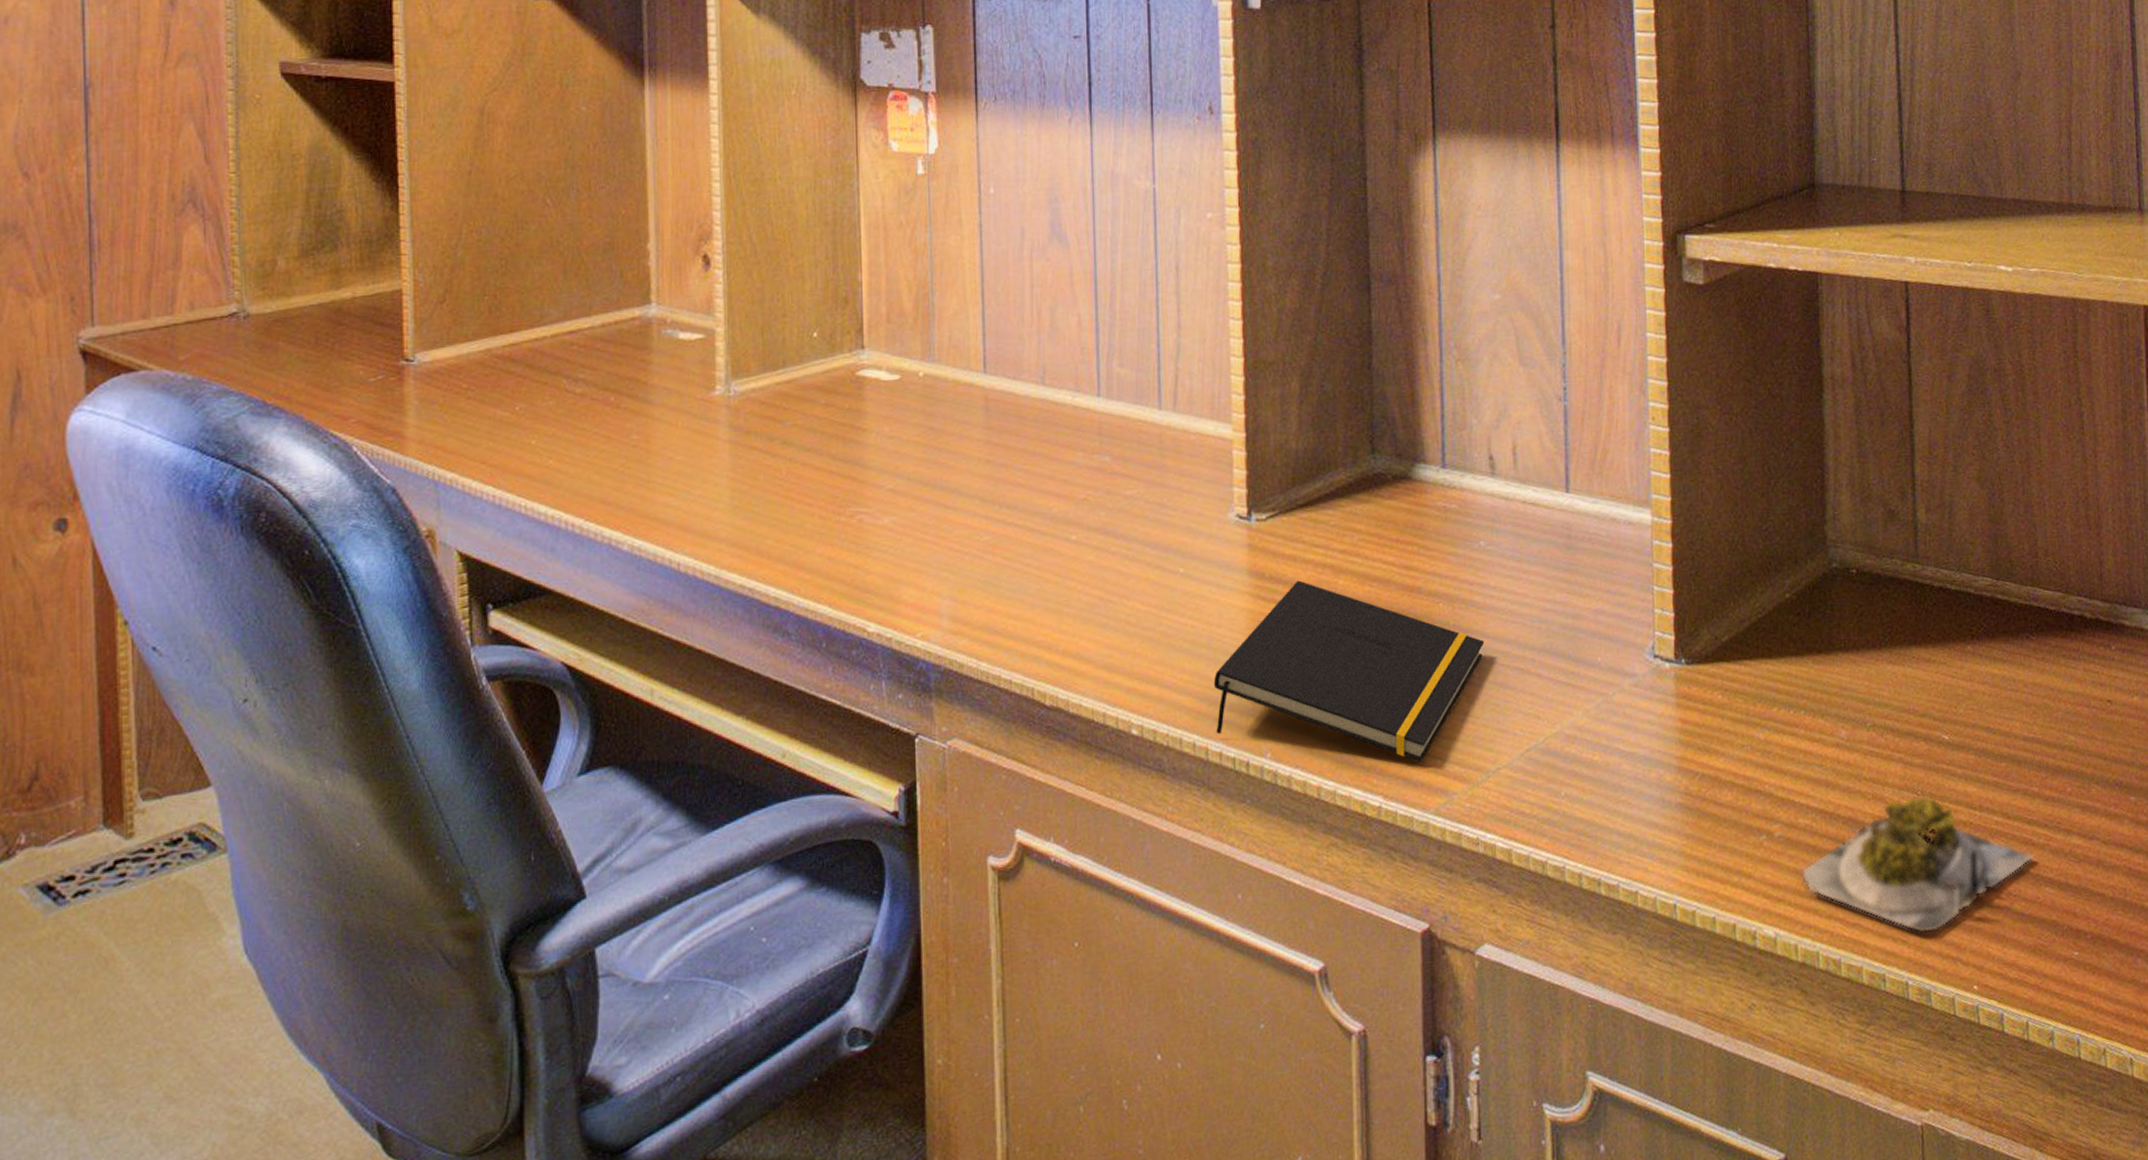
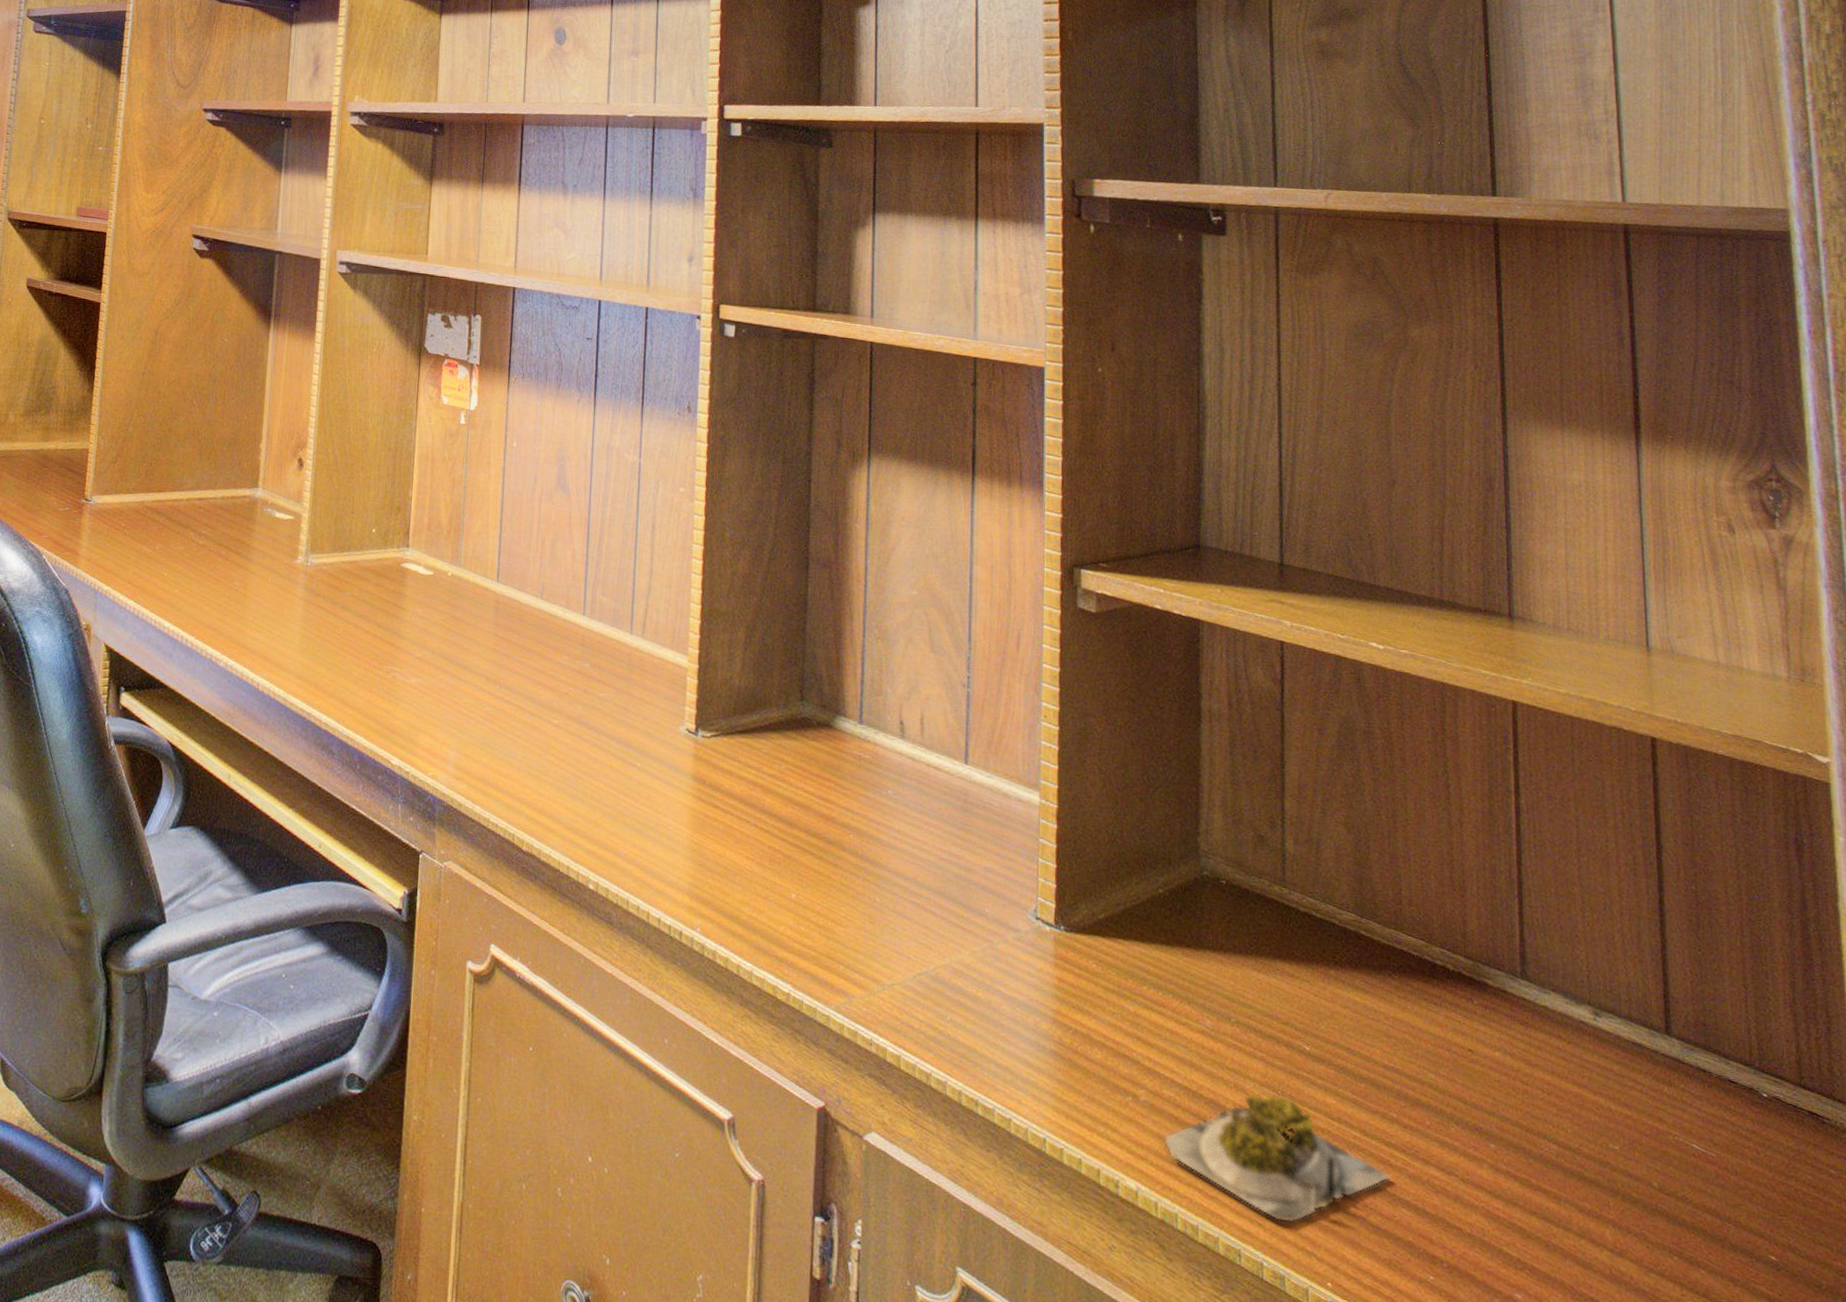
notepad: present [1213,580,1485,762] -> none [657,791,887,964]

